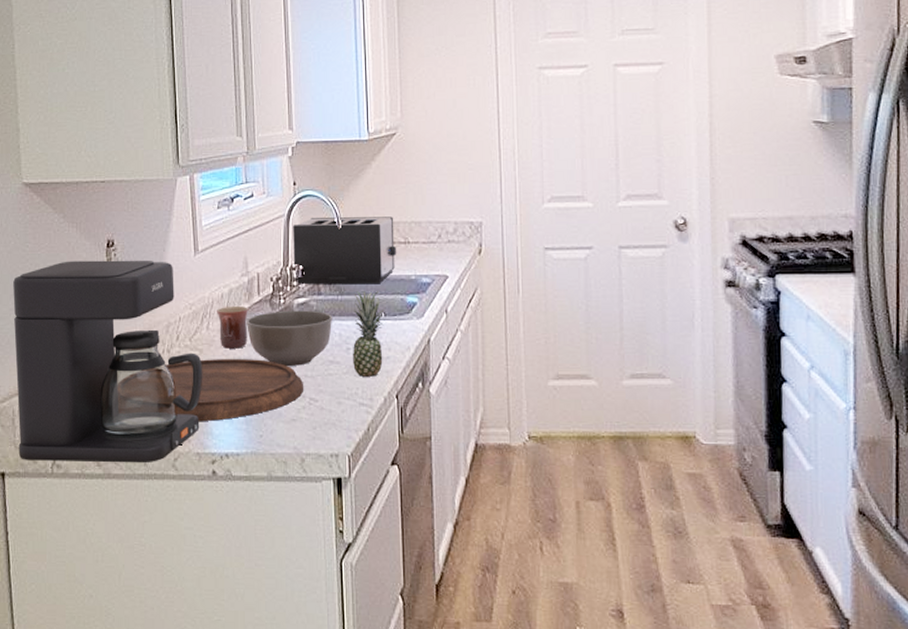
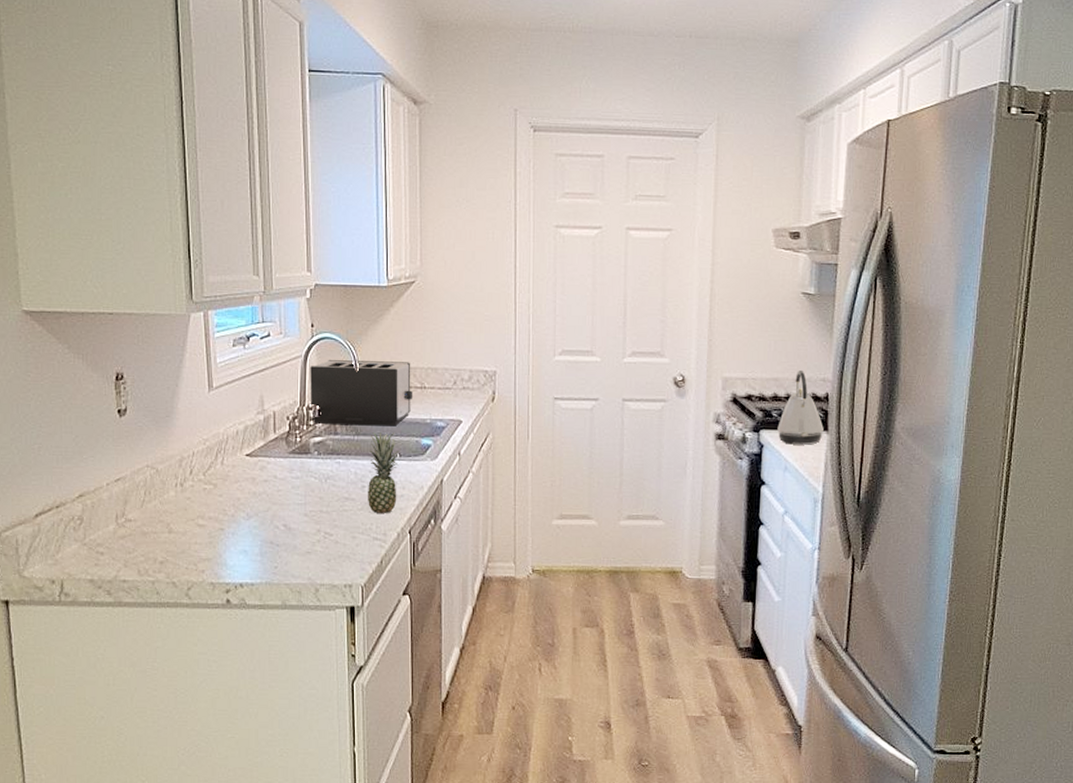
coffee maker: present [13,260,203,464] -> none [14,392,217,592]
cutting board: present [166,359,303,422] -> none [179,493,318,554]
mug: present [217,307,249,349] -> none [231,443,265,484]
bowl: present [245,310,333,366] -> none [261,448,349,502]
kettle: none [795,206,850,290] -> present [777,369,824,445]

